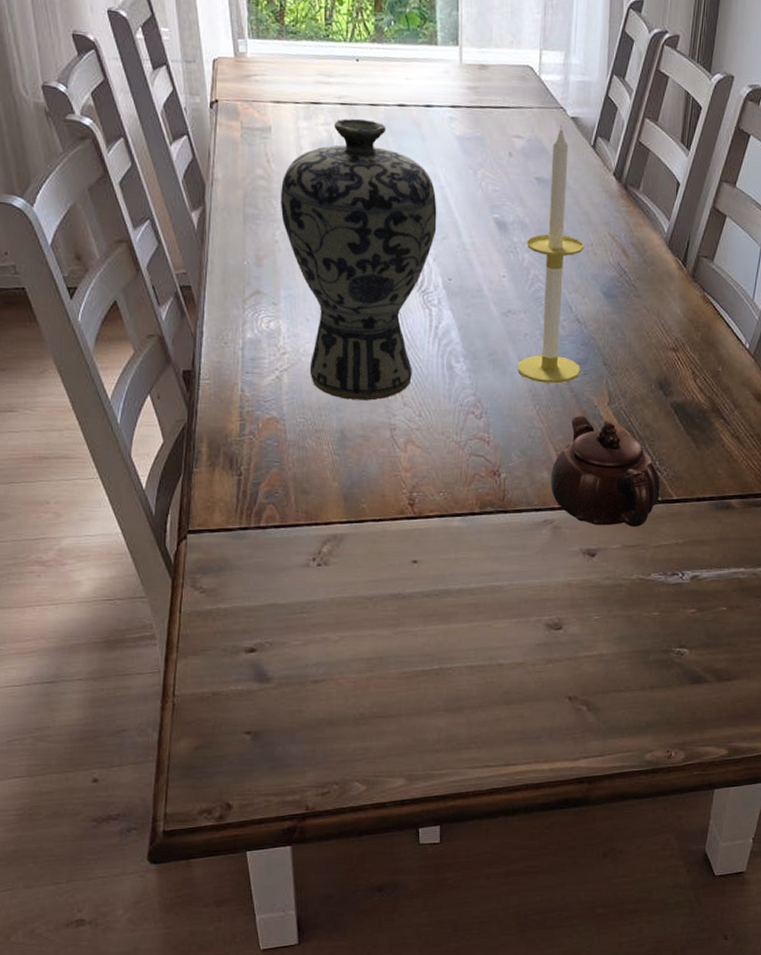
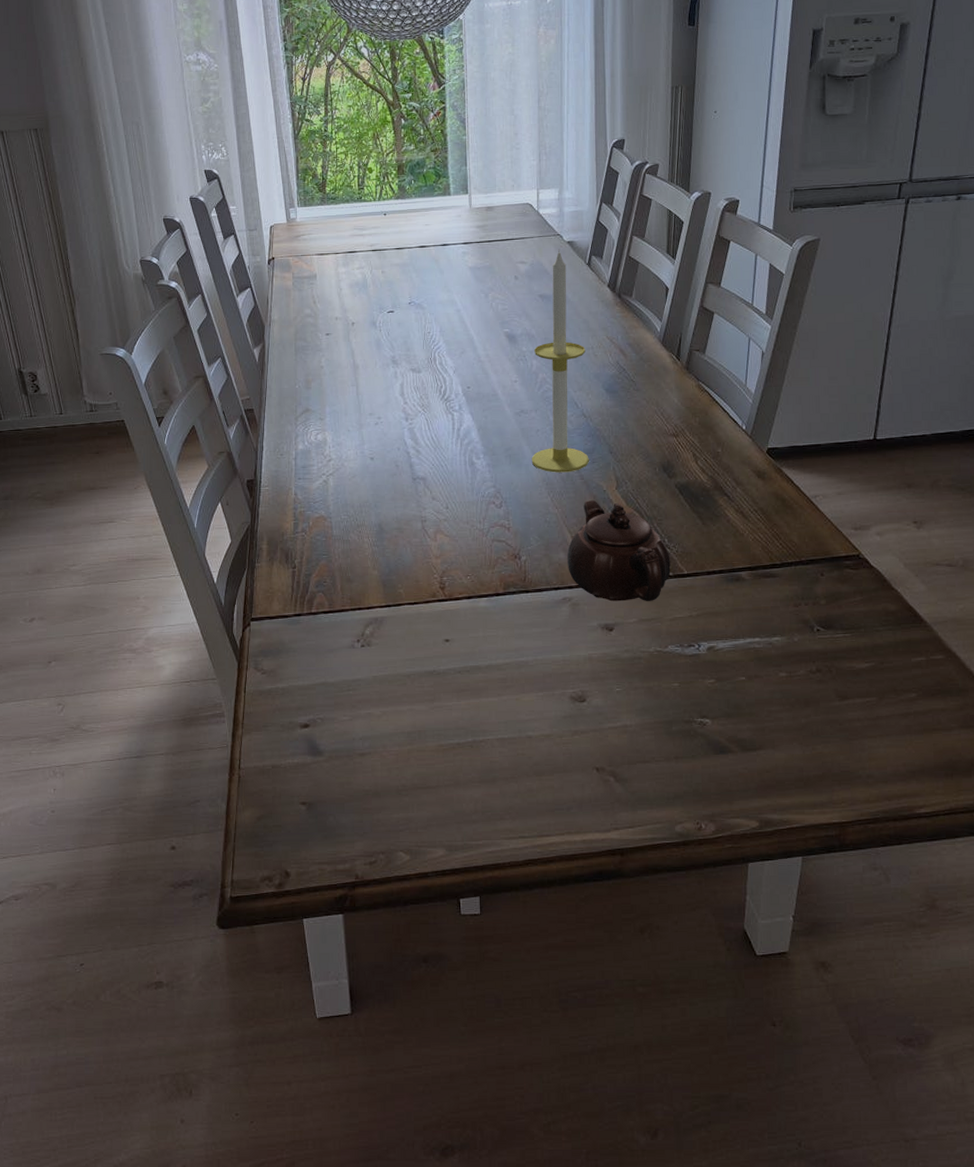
vase: present [281,118,437,401] -> none [325,261,456,497]

